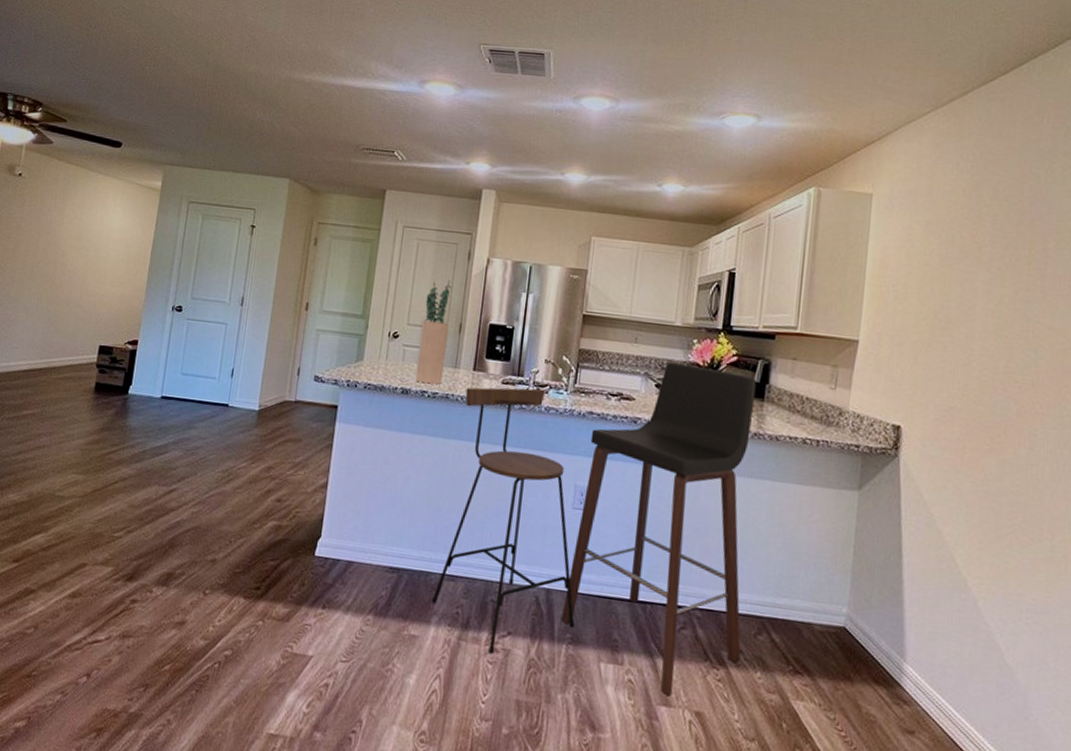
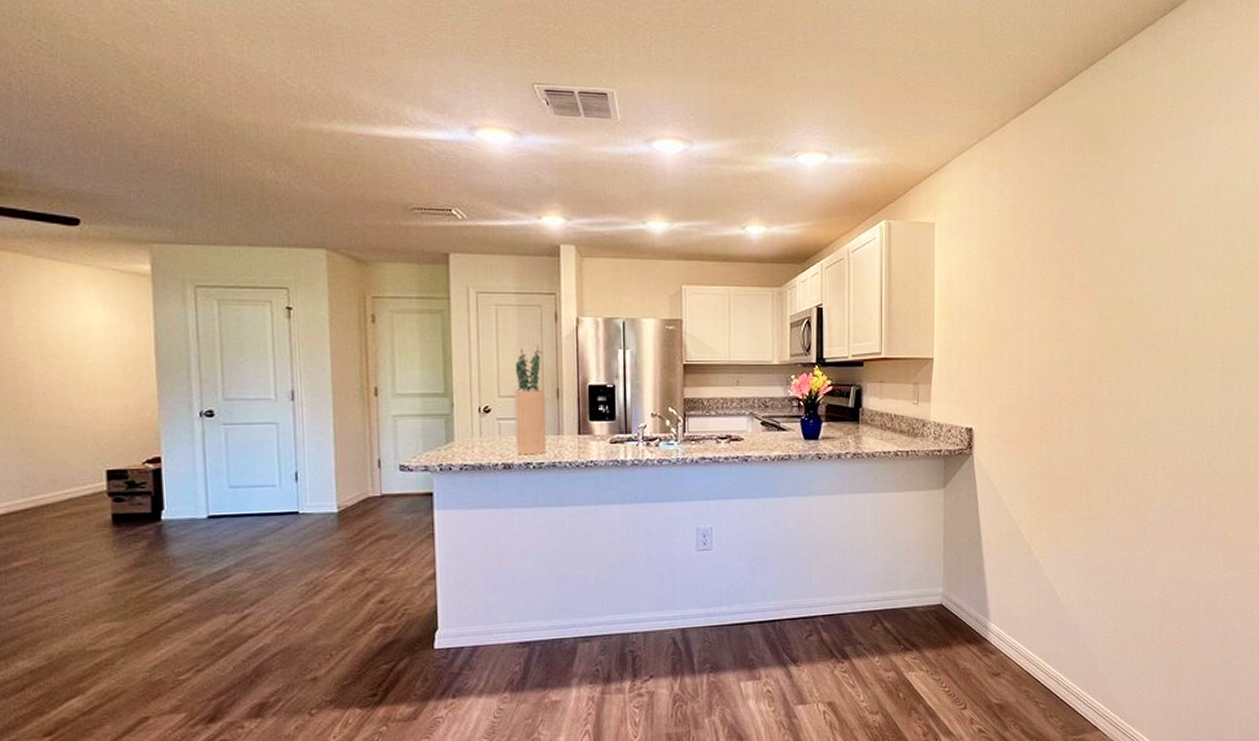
bar stool: present [431,387,575,655] -> none [569,442,712,700]
bar stool: present [561,361,757,697] -> none [699,399,861,696]

